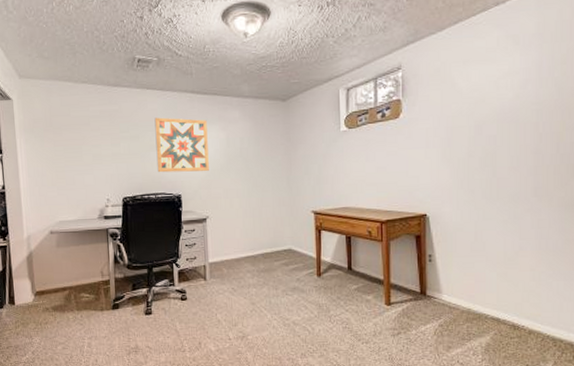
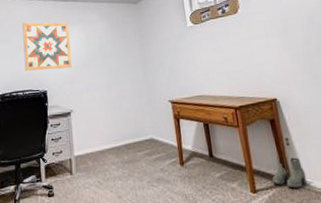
boots: none [409,271,442,303] -> present [272,155,307,189]

